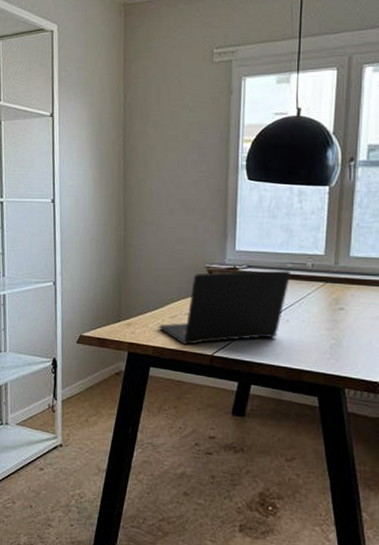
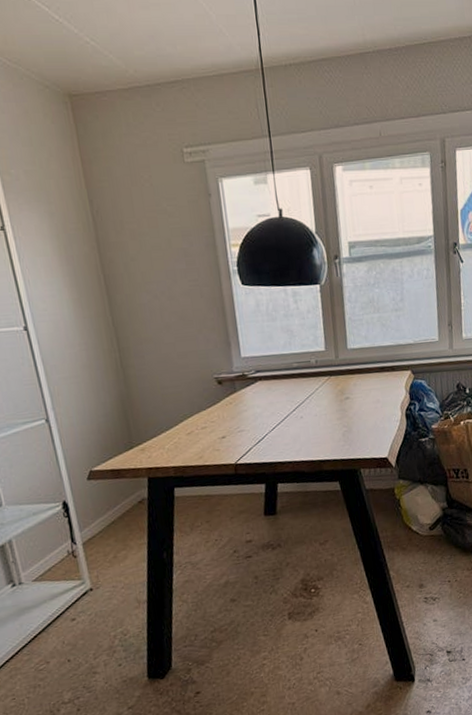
laptop: present [159,270,290,345] -> none [176,370,298,459]

